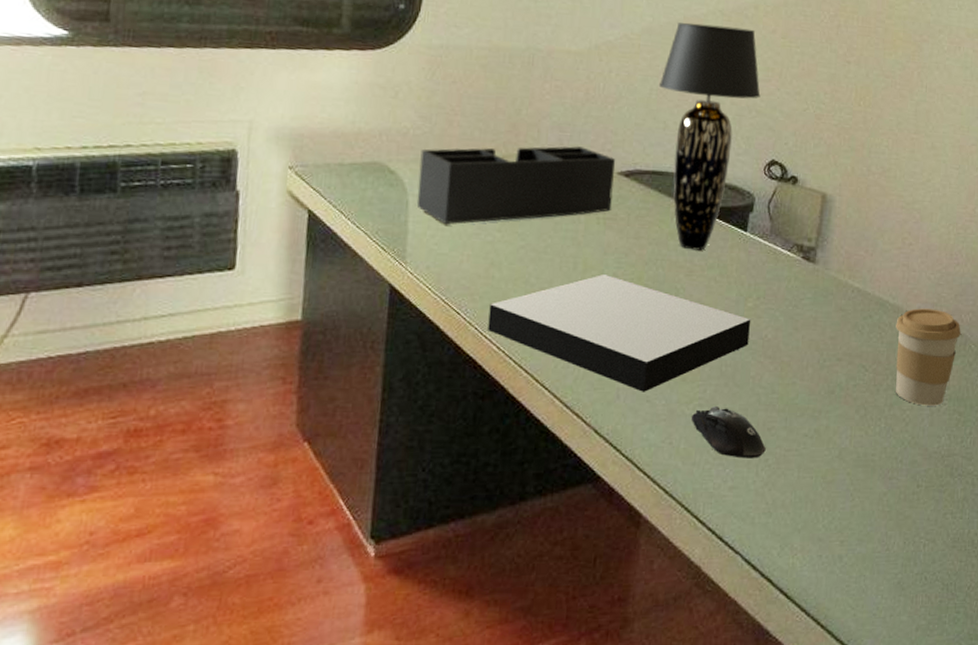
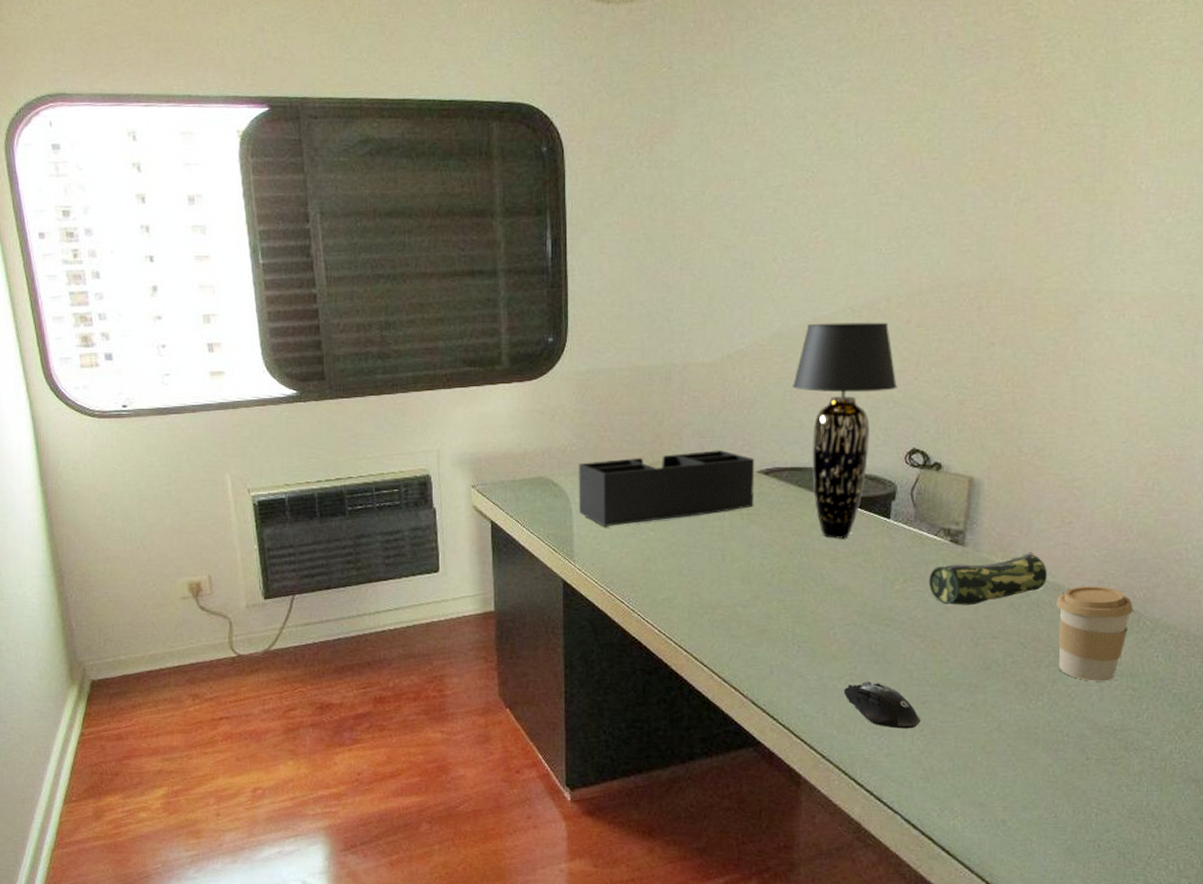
book: present [488,273,751,392] -> none [649,563,899,668]
pencil case: none [781,272,888,326] -> present [929,552,1047,605]

